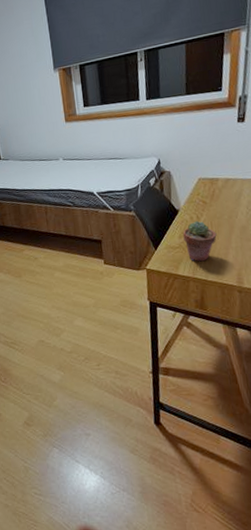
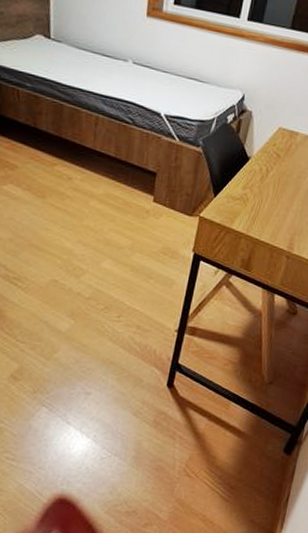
potted succulent: present [183,220,217,262] -> none [247,173,282,220]

